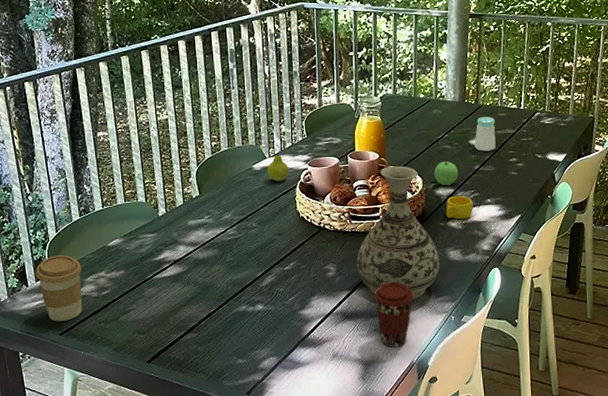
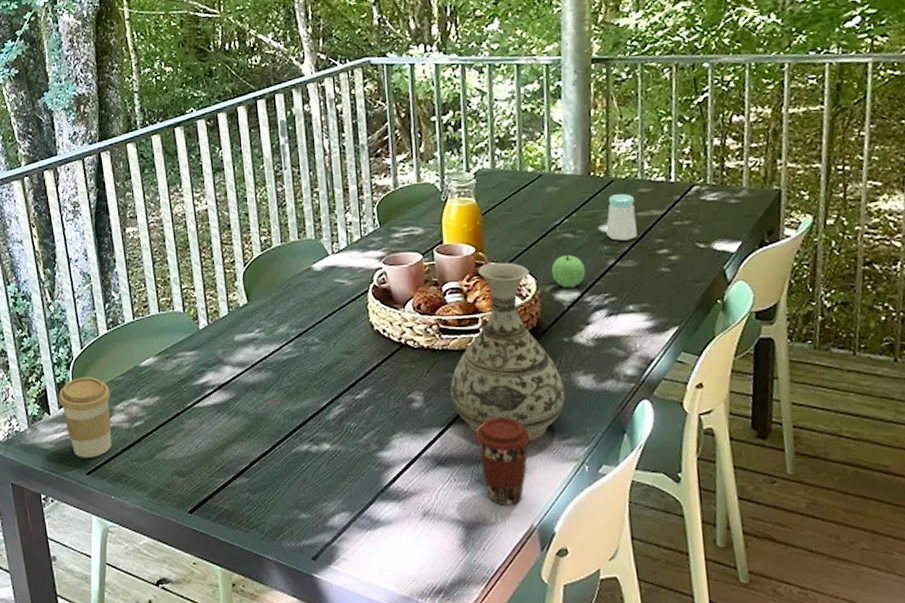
fruit: present [268,148,289,182] -> none [331,242,358,285]
cup: present [445,195,473,219] -> none [570,301,609,333]

